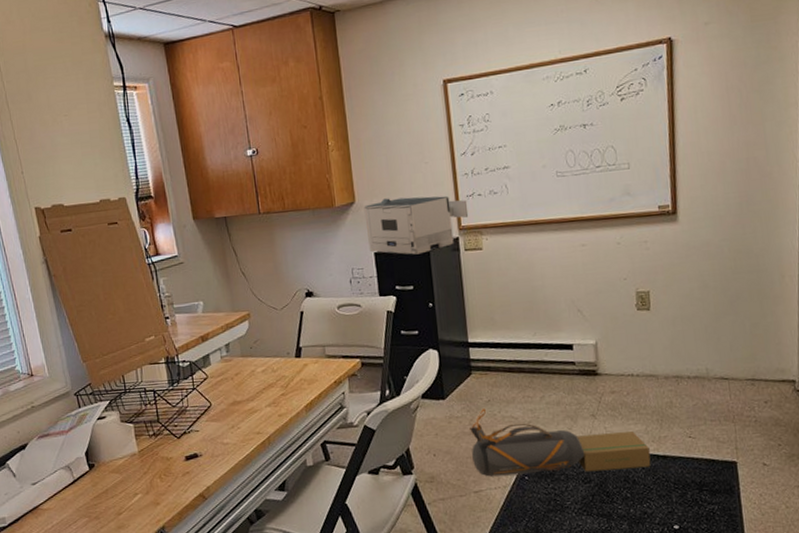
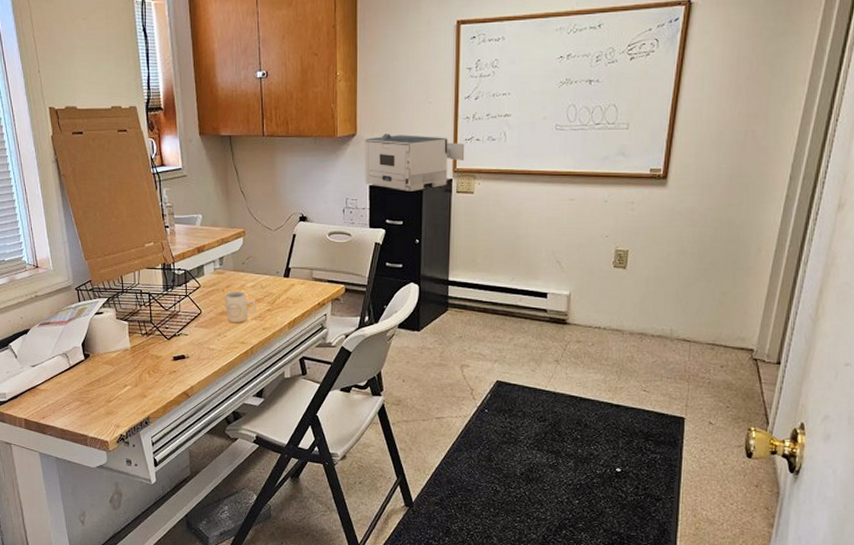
mug: none [235,377,270,413] -> present [225,291,257,323]
backpack: present [469,408,585,477] -> none [437,343,544,408]
box: present [576,431,651,472] -> none [537,378,605,414]

